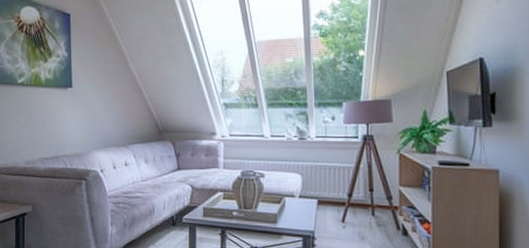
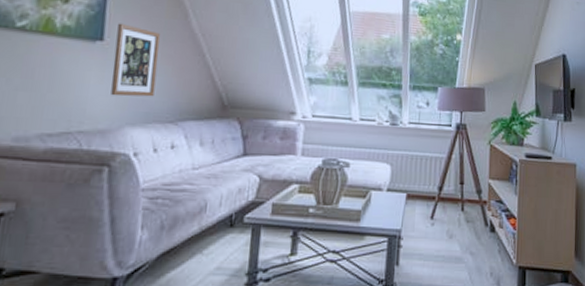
wall art: none [80,73,110,128] -> present [111,23,160,97]

